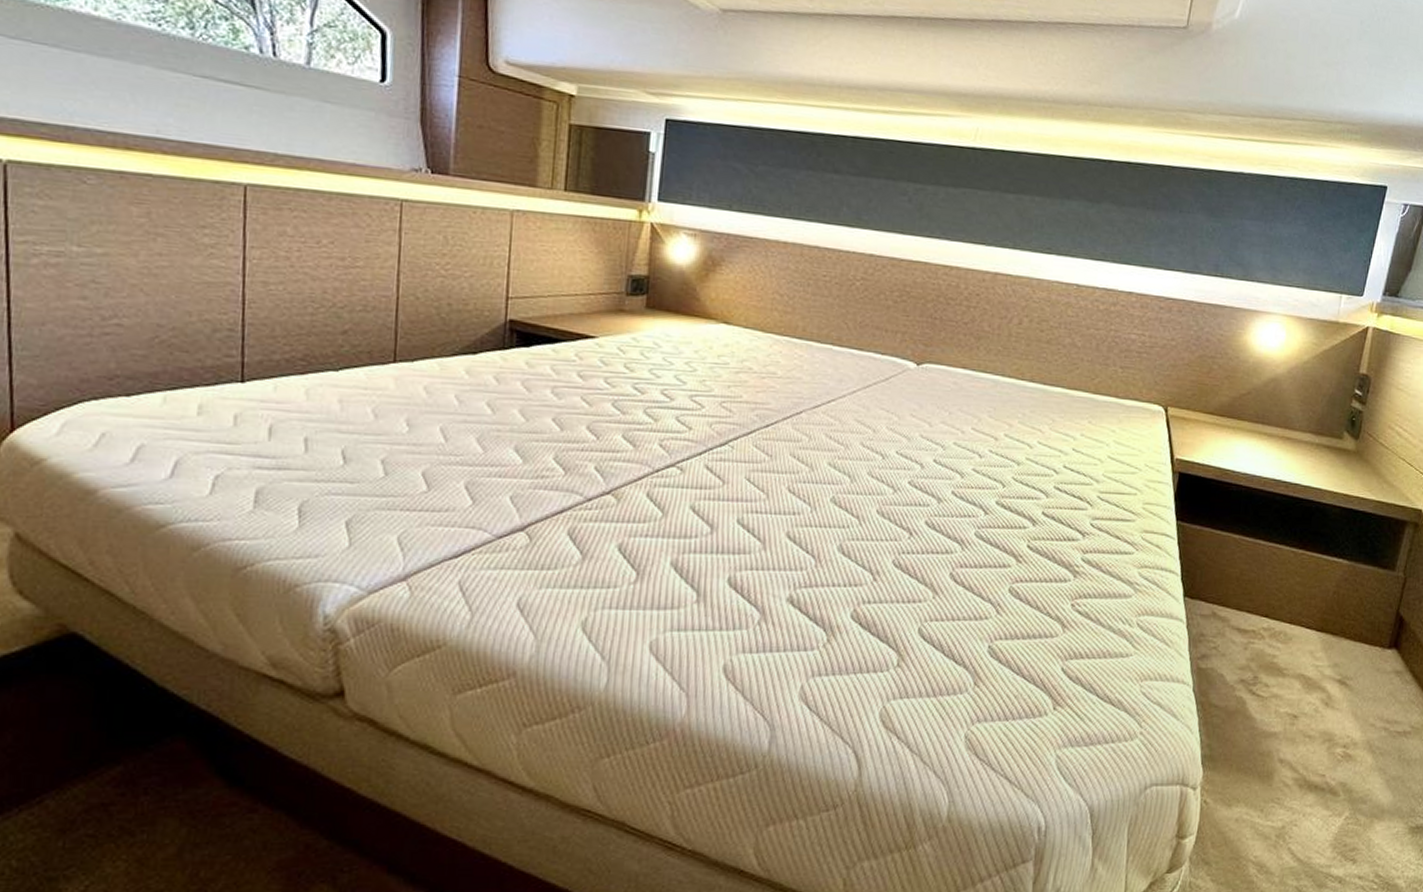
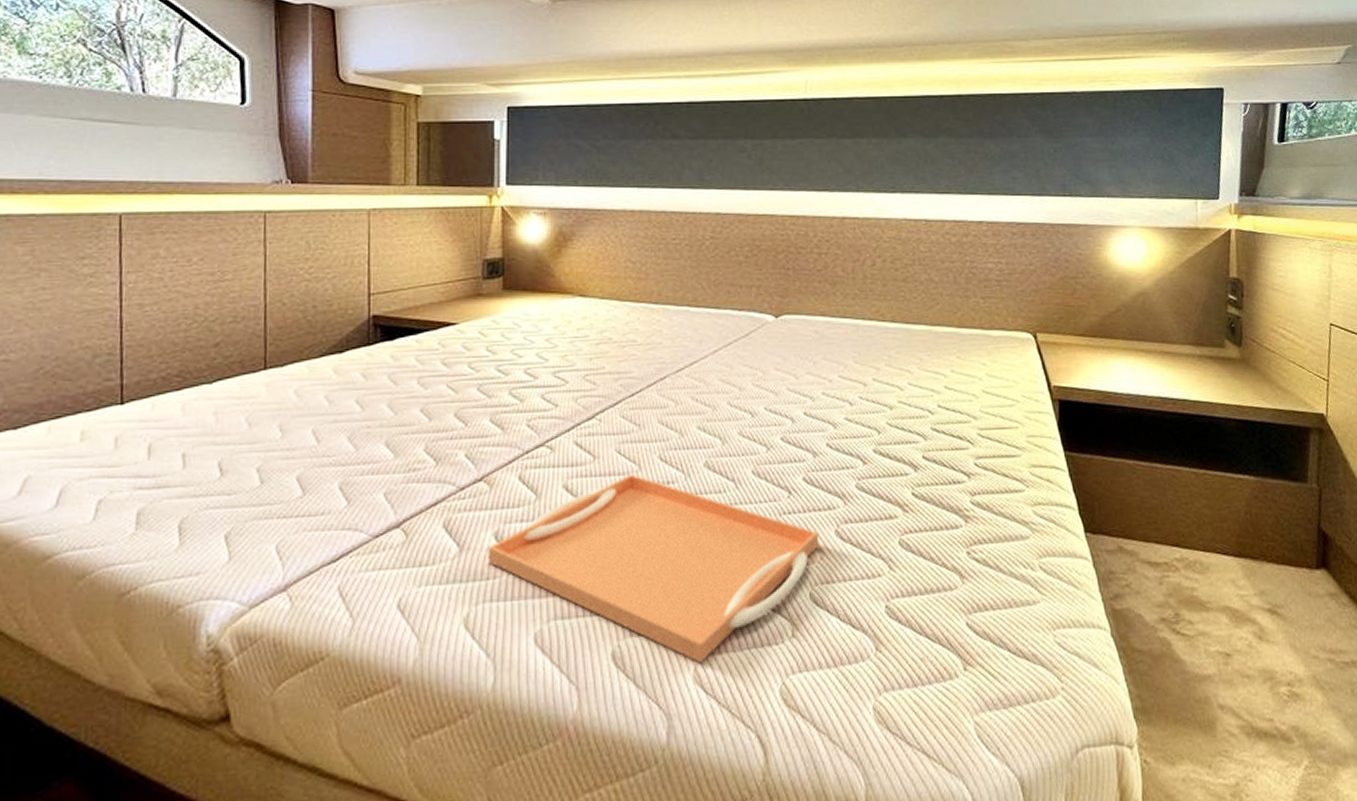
serving tray: none [609,501,934,683] -> present [487,474,819,663]

